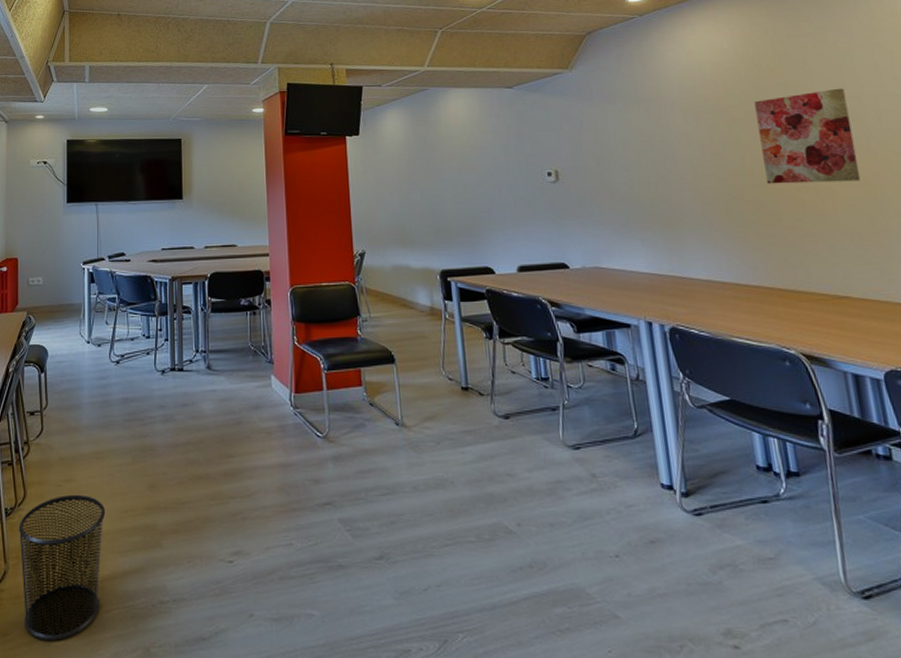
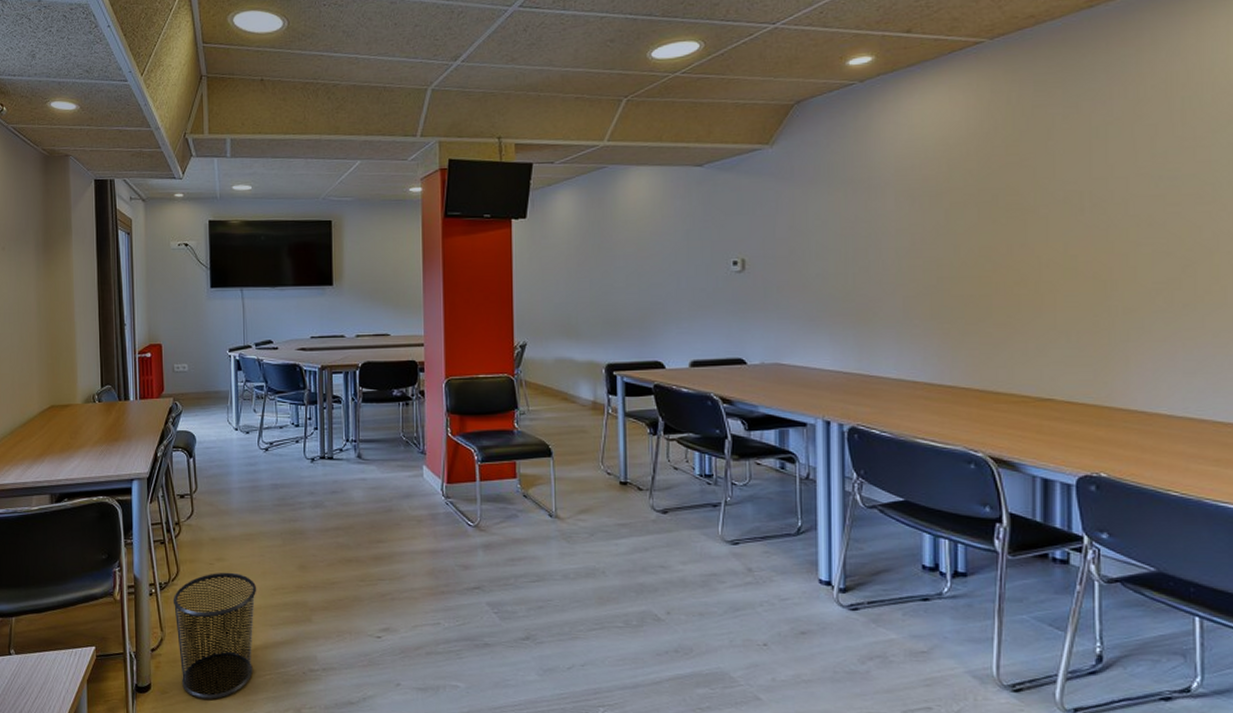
wall art: present [754,88,861,184] -> none [981,168,1091,277]

